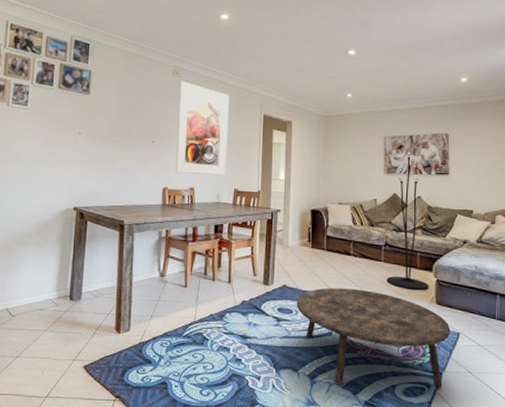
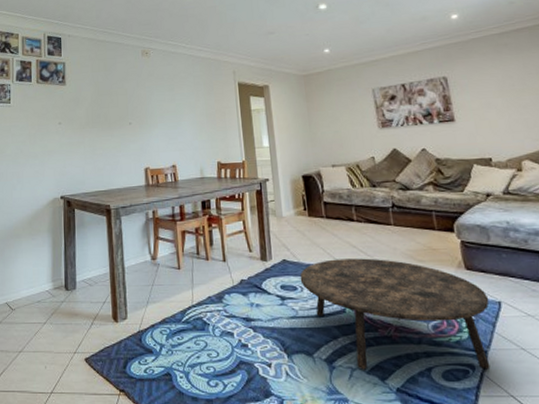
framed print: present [175,81,230,176] -> none [150,60,206,152]
floor lamp: present [386,153,429,291] -> none [396,103,453,256]

